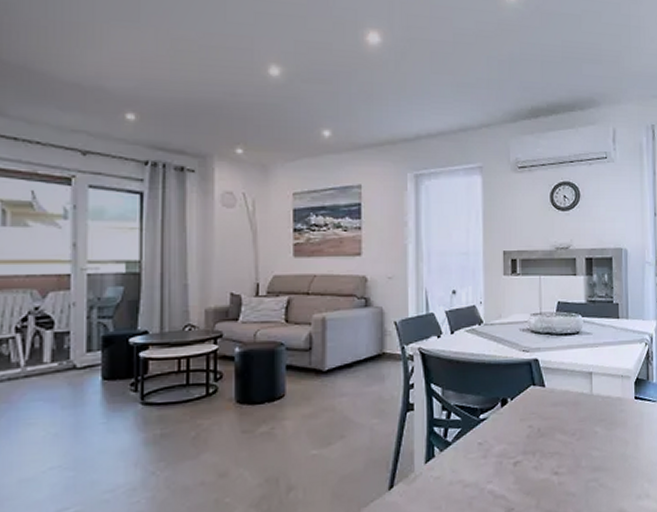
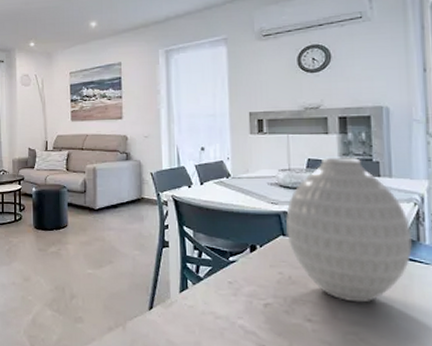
vase: none [535,299,644,448] -> present [285,157,413,303]

